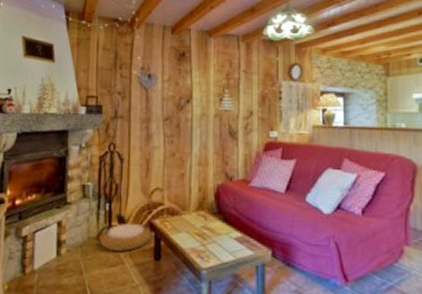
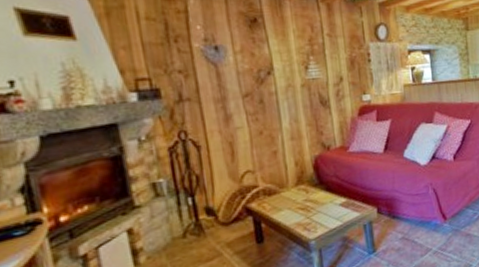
woven basket: present [99,223,151,251] -> none [187,211,249,246]

